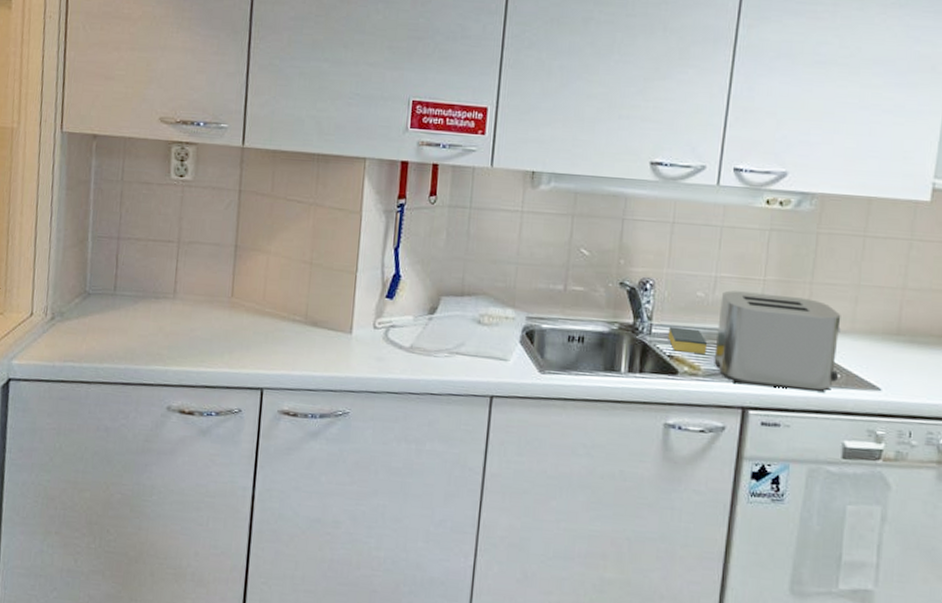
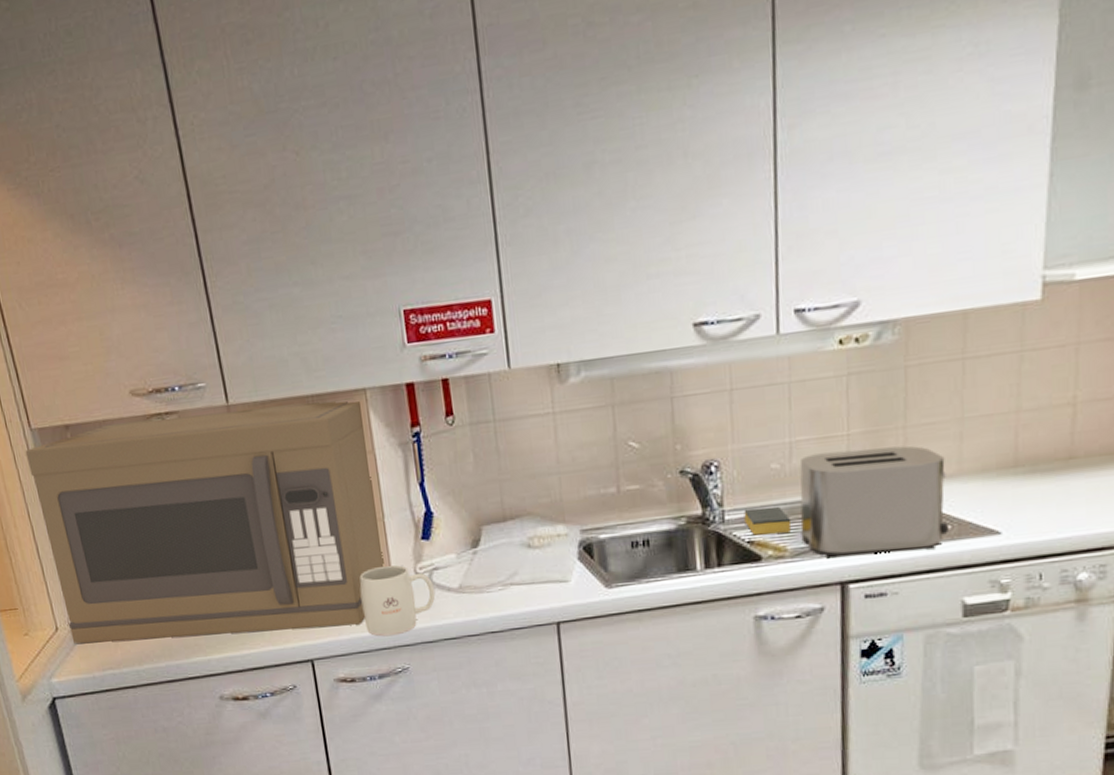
microwave: none [43,142,358,364] -> present [25,398,393,644]
mug: none [318,314,389,381] -> present [359,565,436,637]

